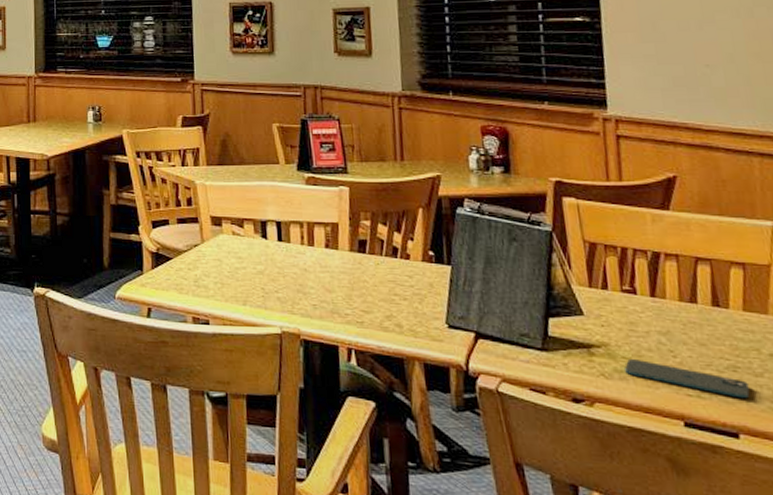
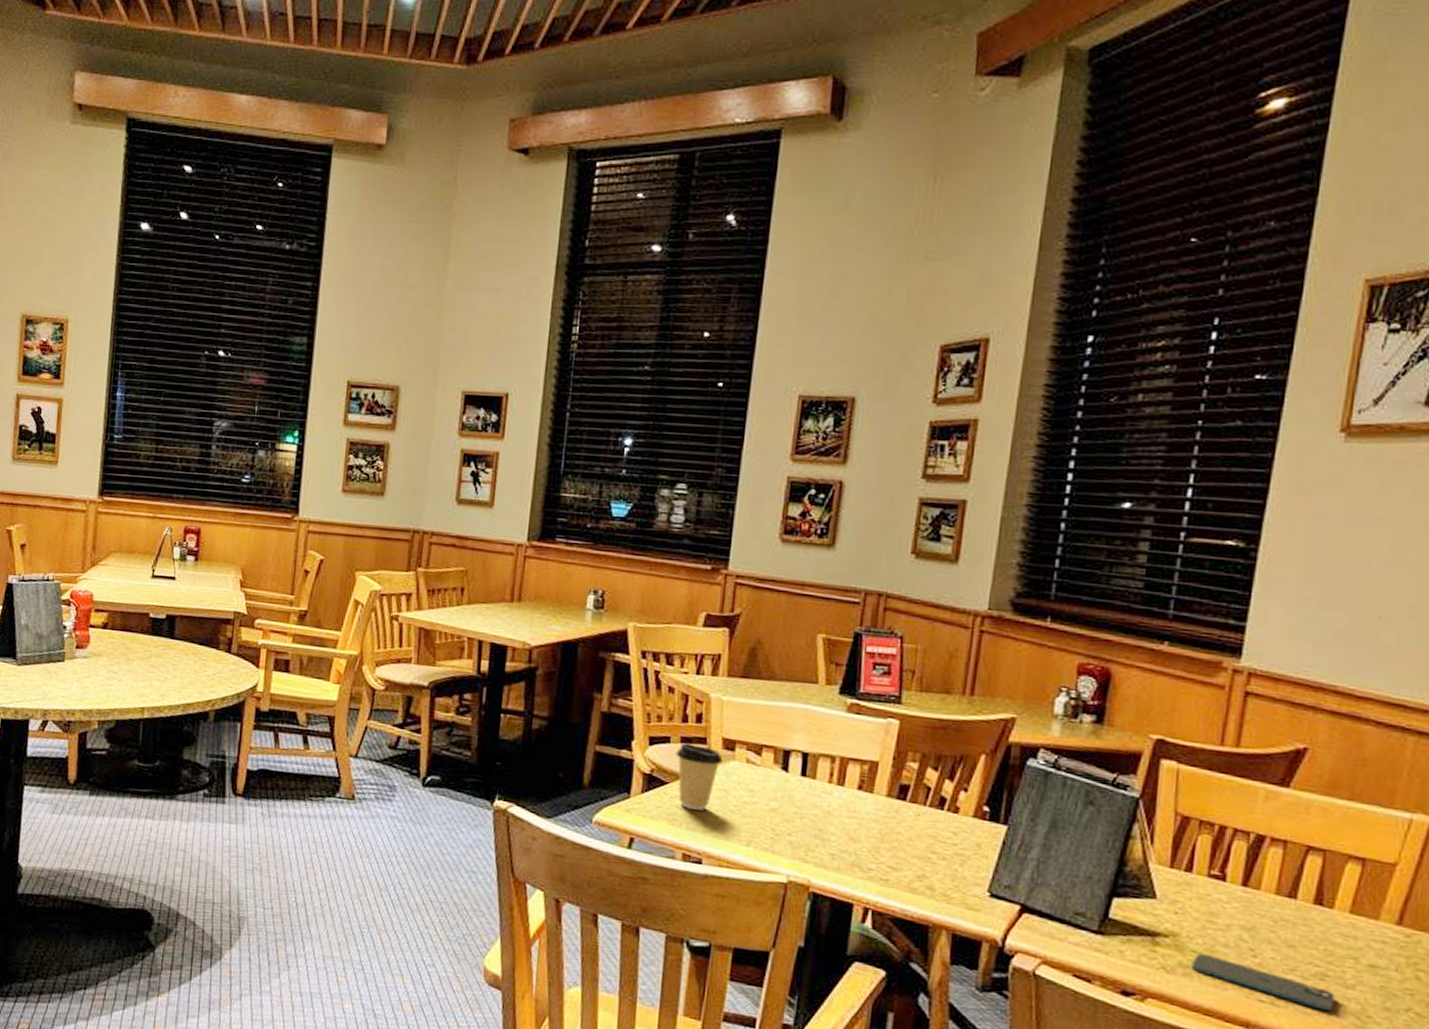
coffee cup: none [175,222,214,279] -> present [676,742,723,811]

